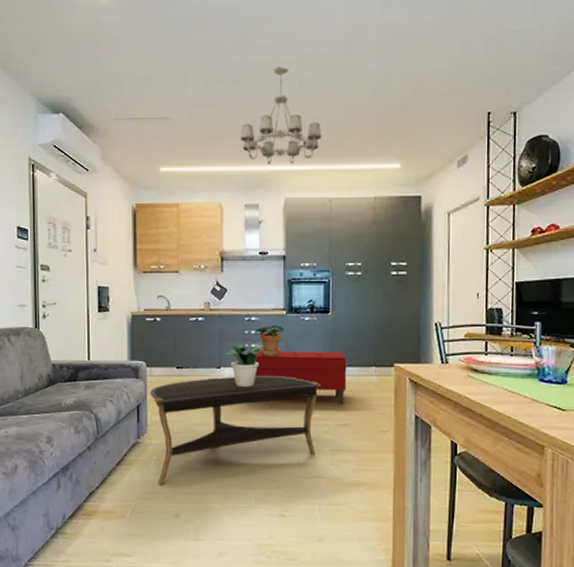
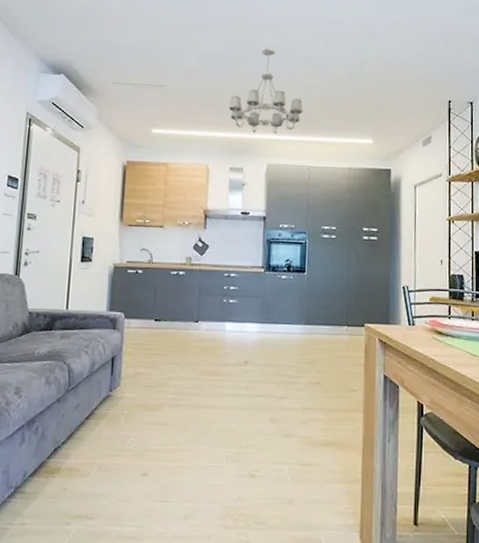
coffee table: present [150,375,321,486] -> none [126,330,295,442]
potted plant: present [224,344,266,387] -> none [203,300,244,342]
potted plant: present [253,325,284,357] -> none [231,282,262,313]
bench: present [254,351,347,406] -> none [231,306,321,363]

